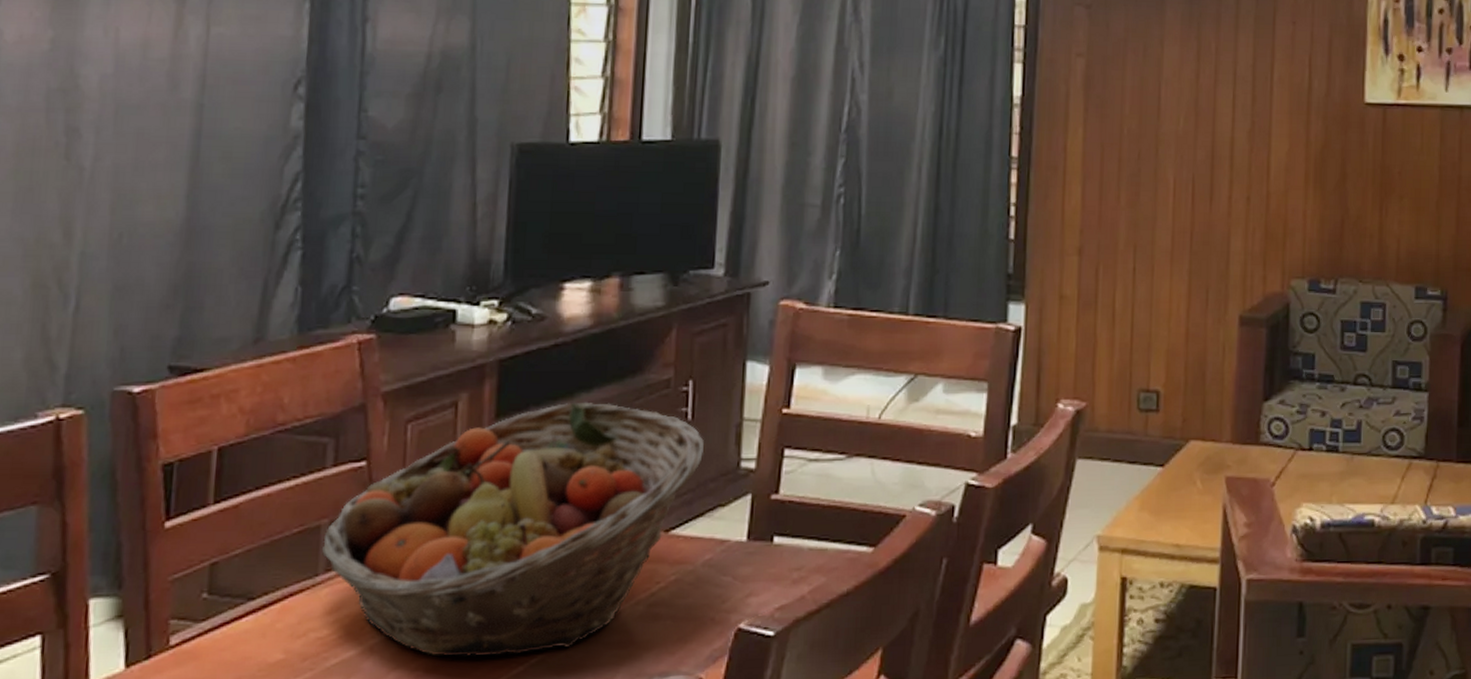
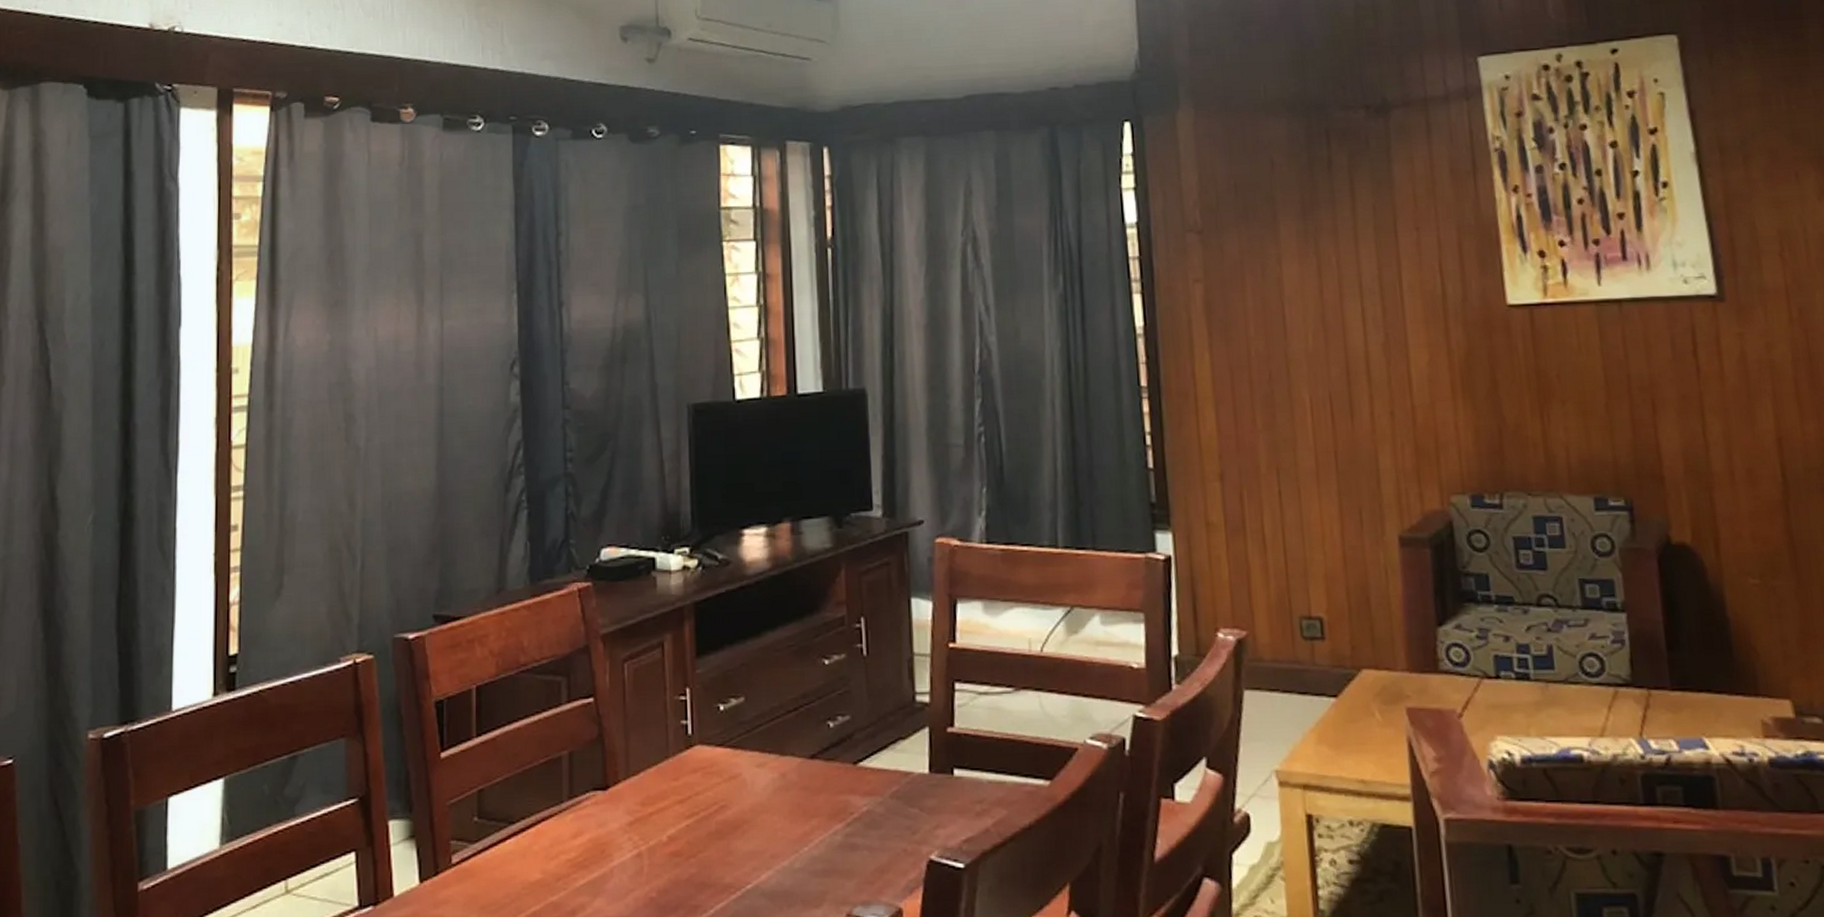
fruit basket: present [321,402,705,657] -> none [564,640,881,882]

